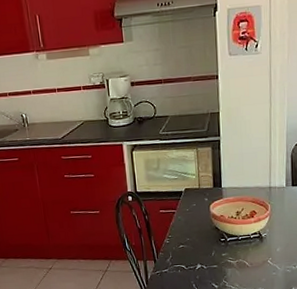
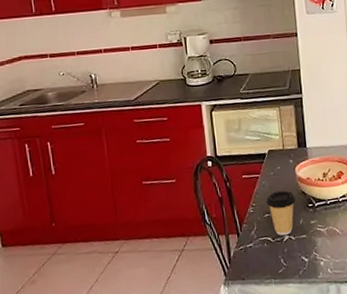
coffee cup: none [181,225,209,265] -> present [266,190,296,236]

